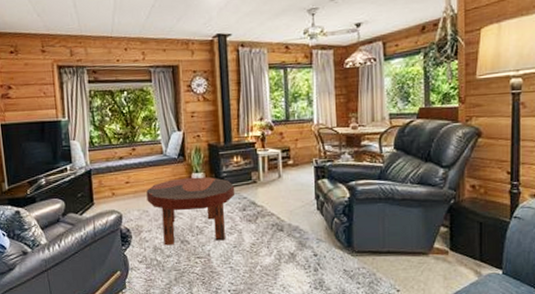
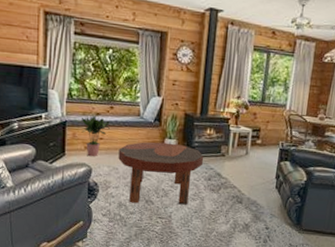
potted plant: none [105,160,134,203] -> present [81,115,110,157]

